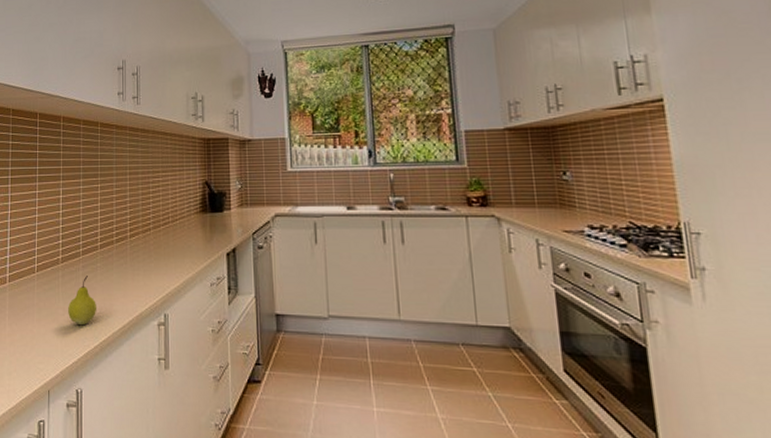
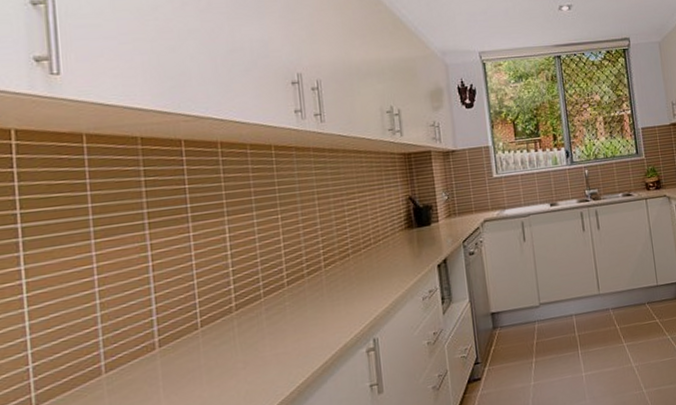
fruit: present [68,276,96,325] -> none [250,318,289,374]

